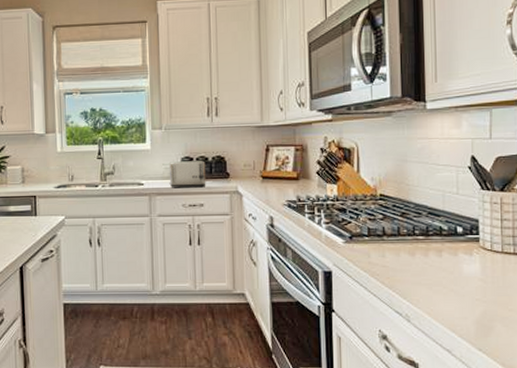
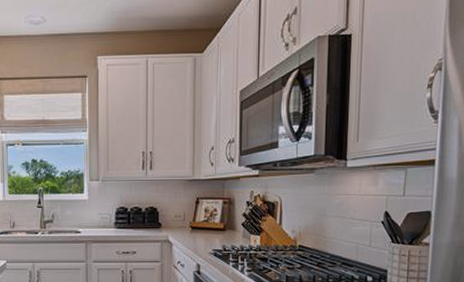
toaster: present [168,161,208,188] -> none [104,211,141,237]

